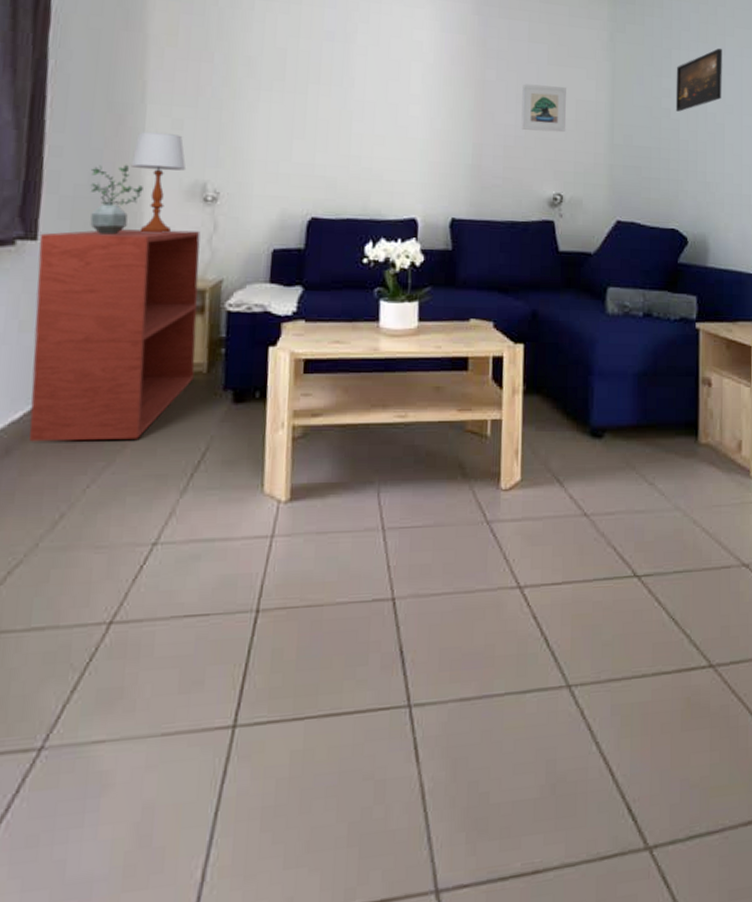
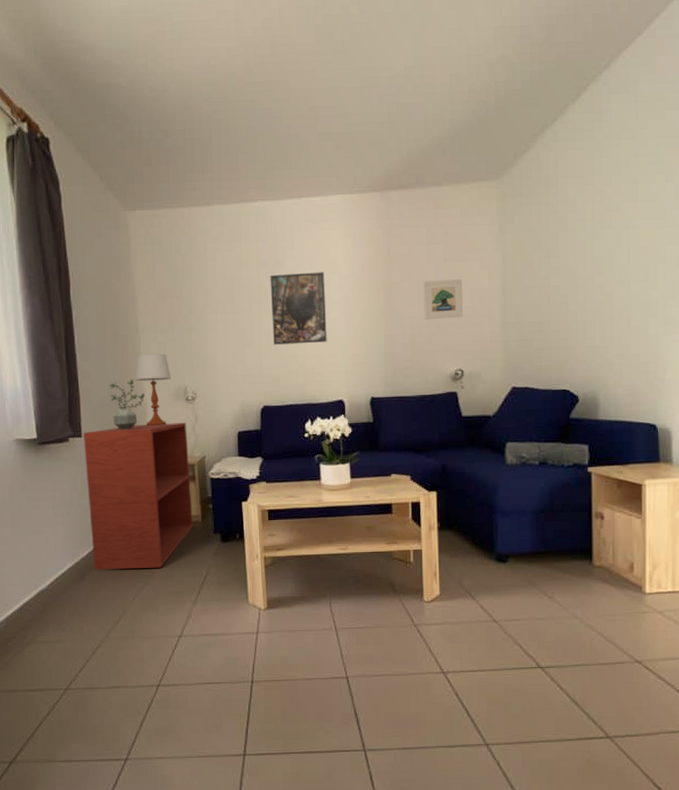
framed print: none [332,51,405,144] -> present [270,272,327,345]
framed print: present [675,48,722,112] -> none [563,224,609,287]

